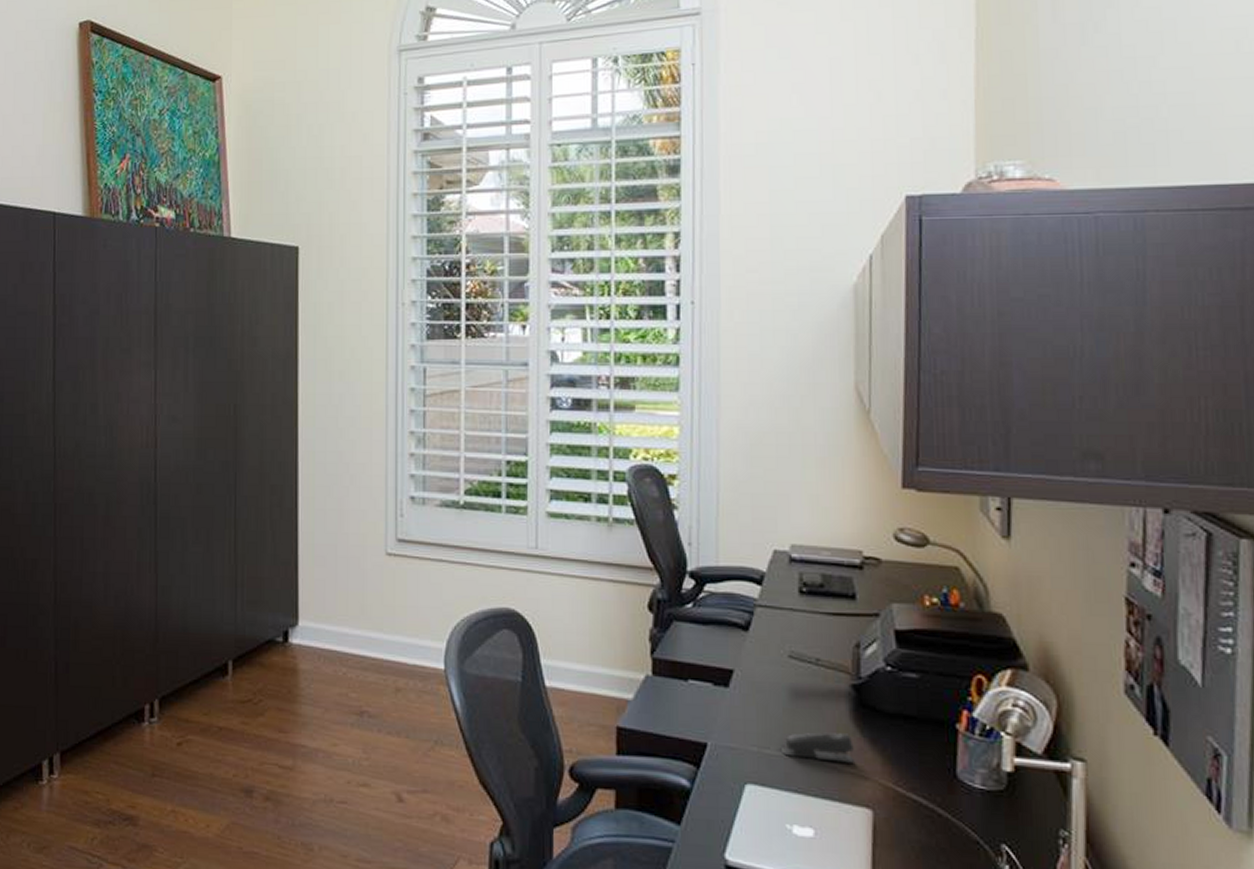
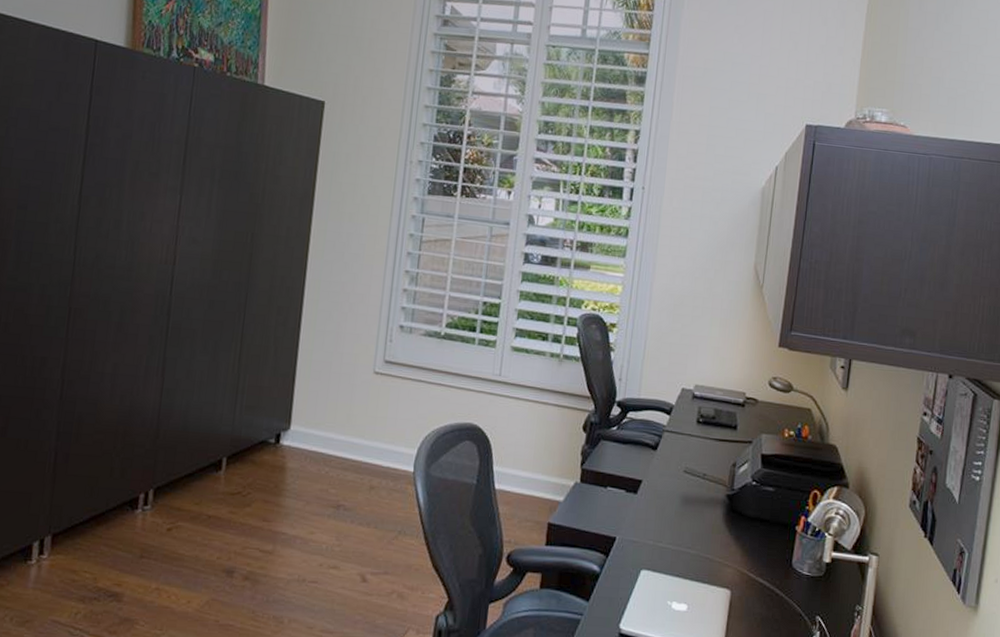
stapler: present [782,732,856,763] -> none [671,530,723,555]

